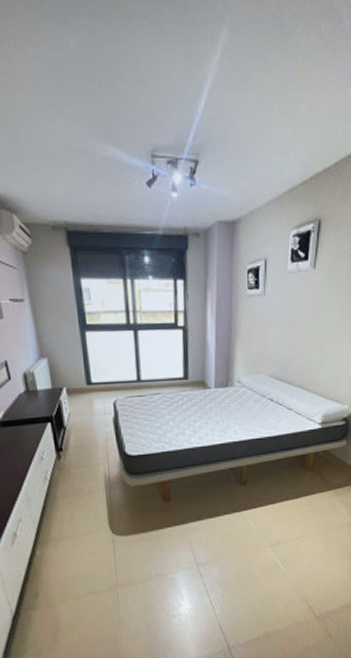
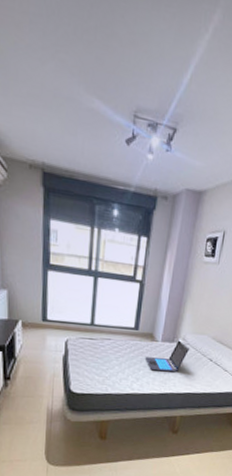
laptop: none [199,382,246,421] -> present [145,339,189,373]

